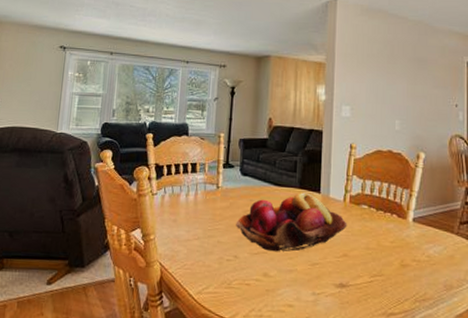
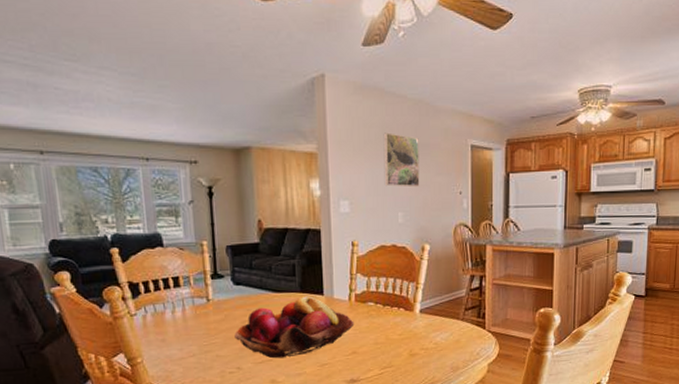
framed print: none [383,48,418,98] -> present [383,132,420,187]

